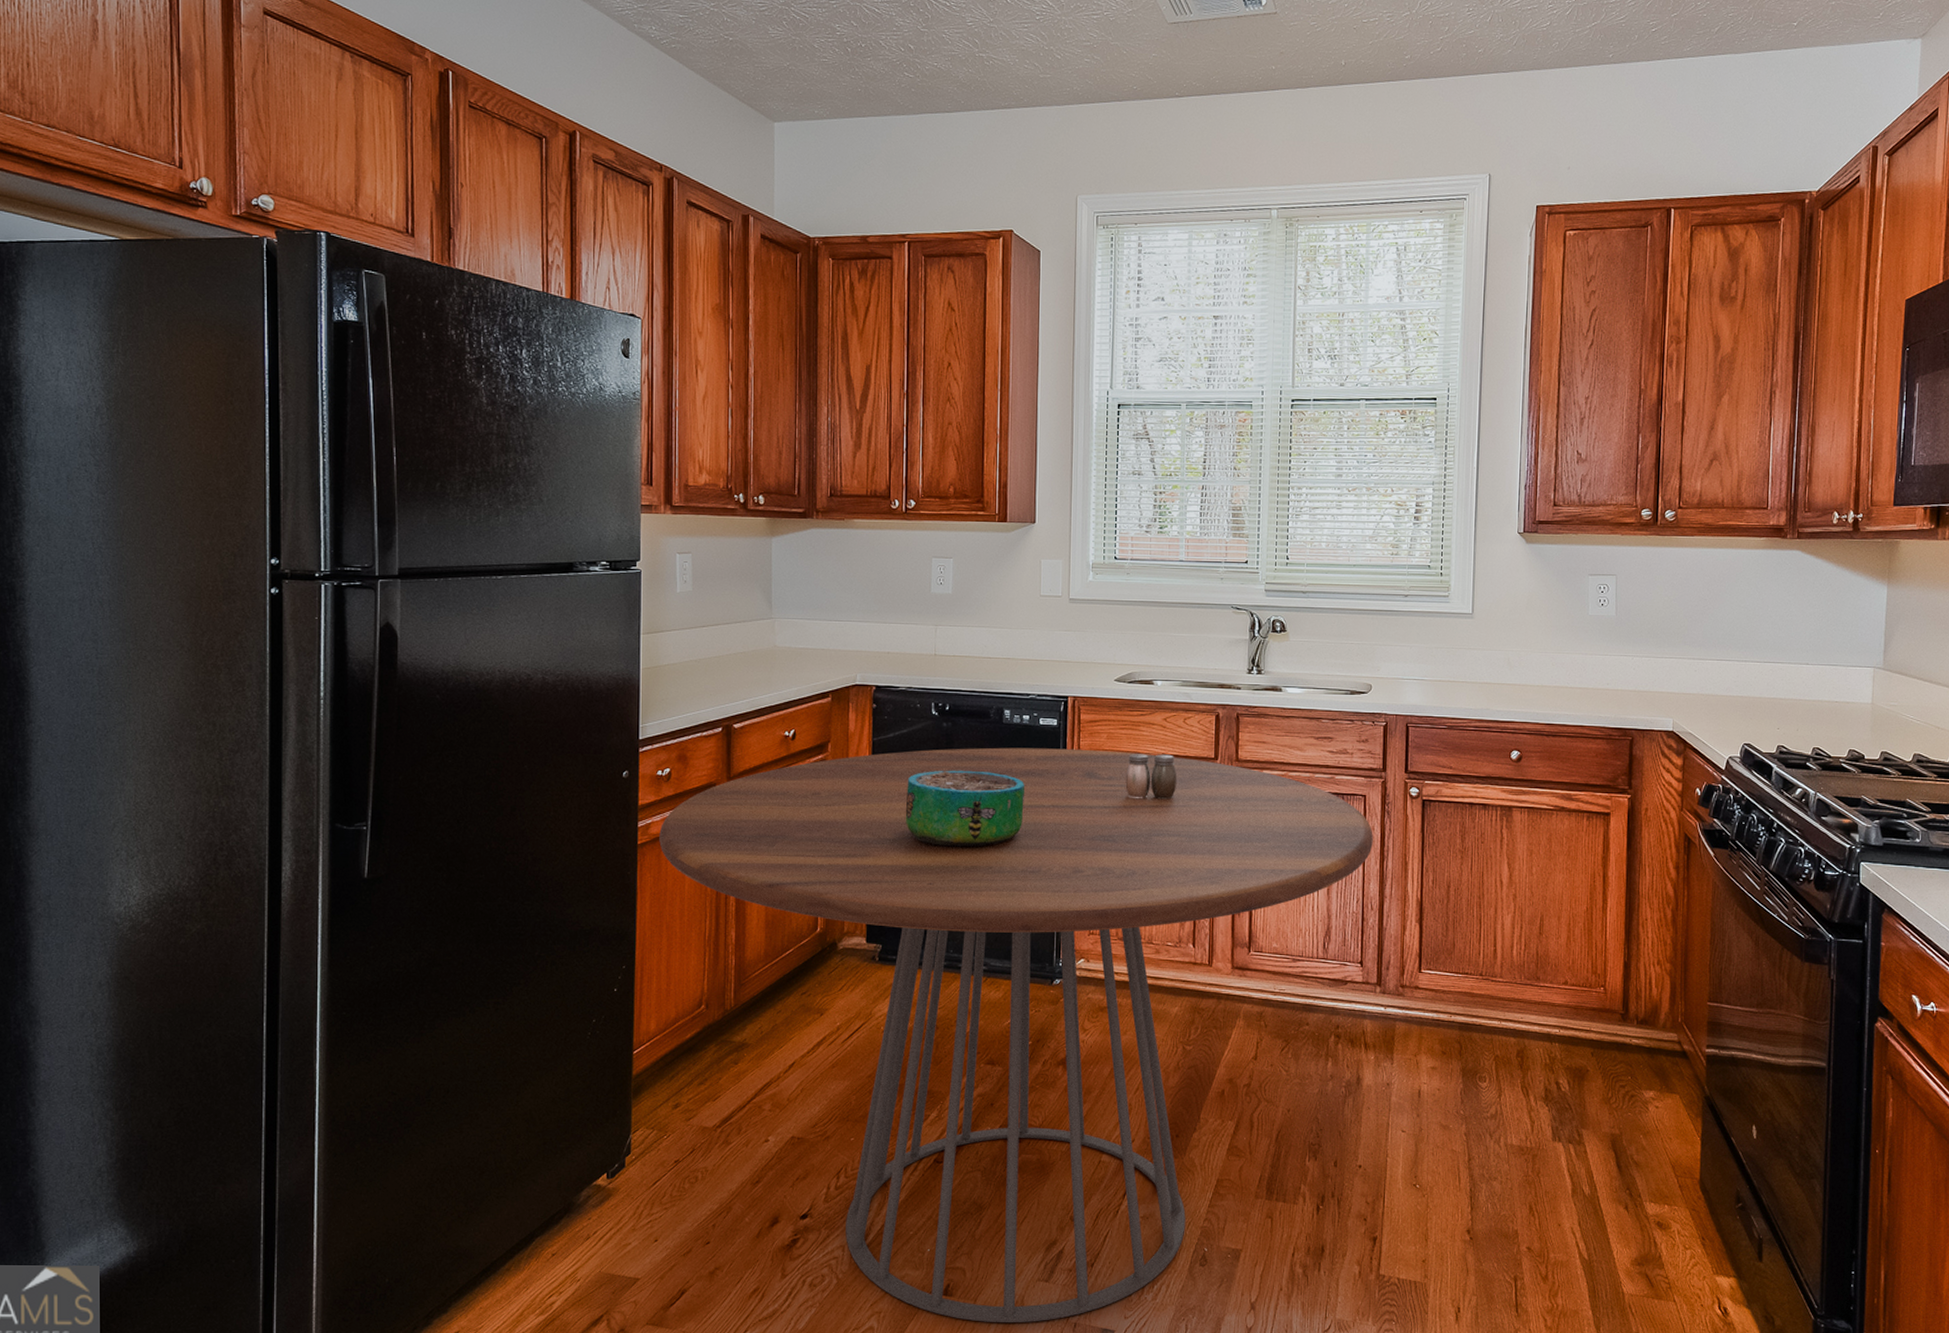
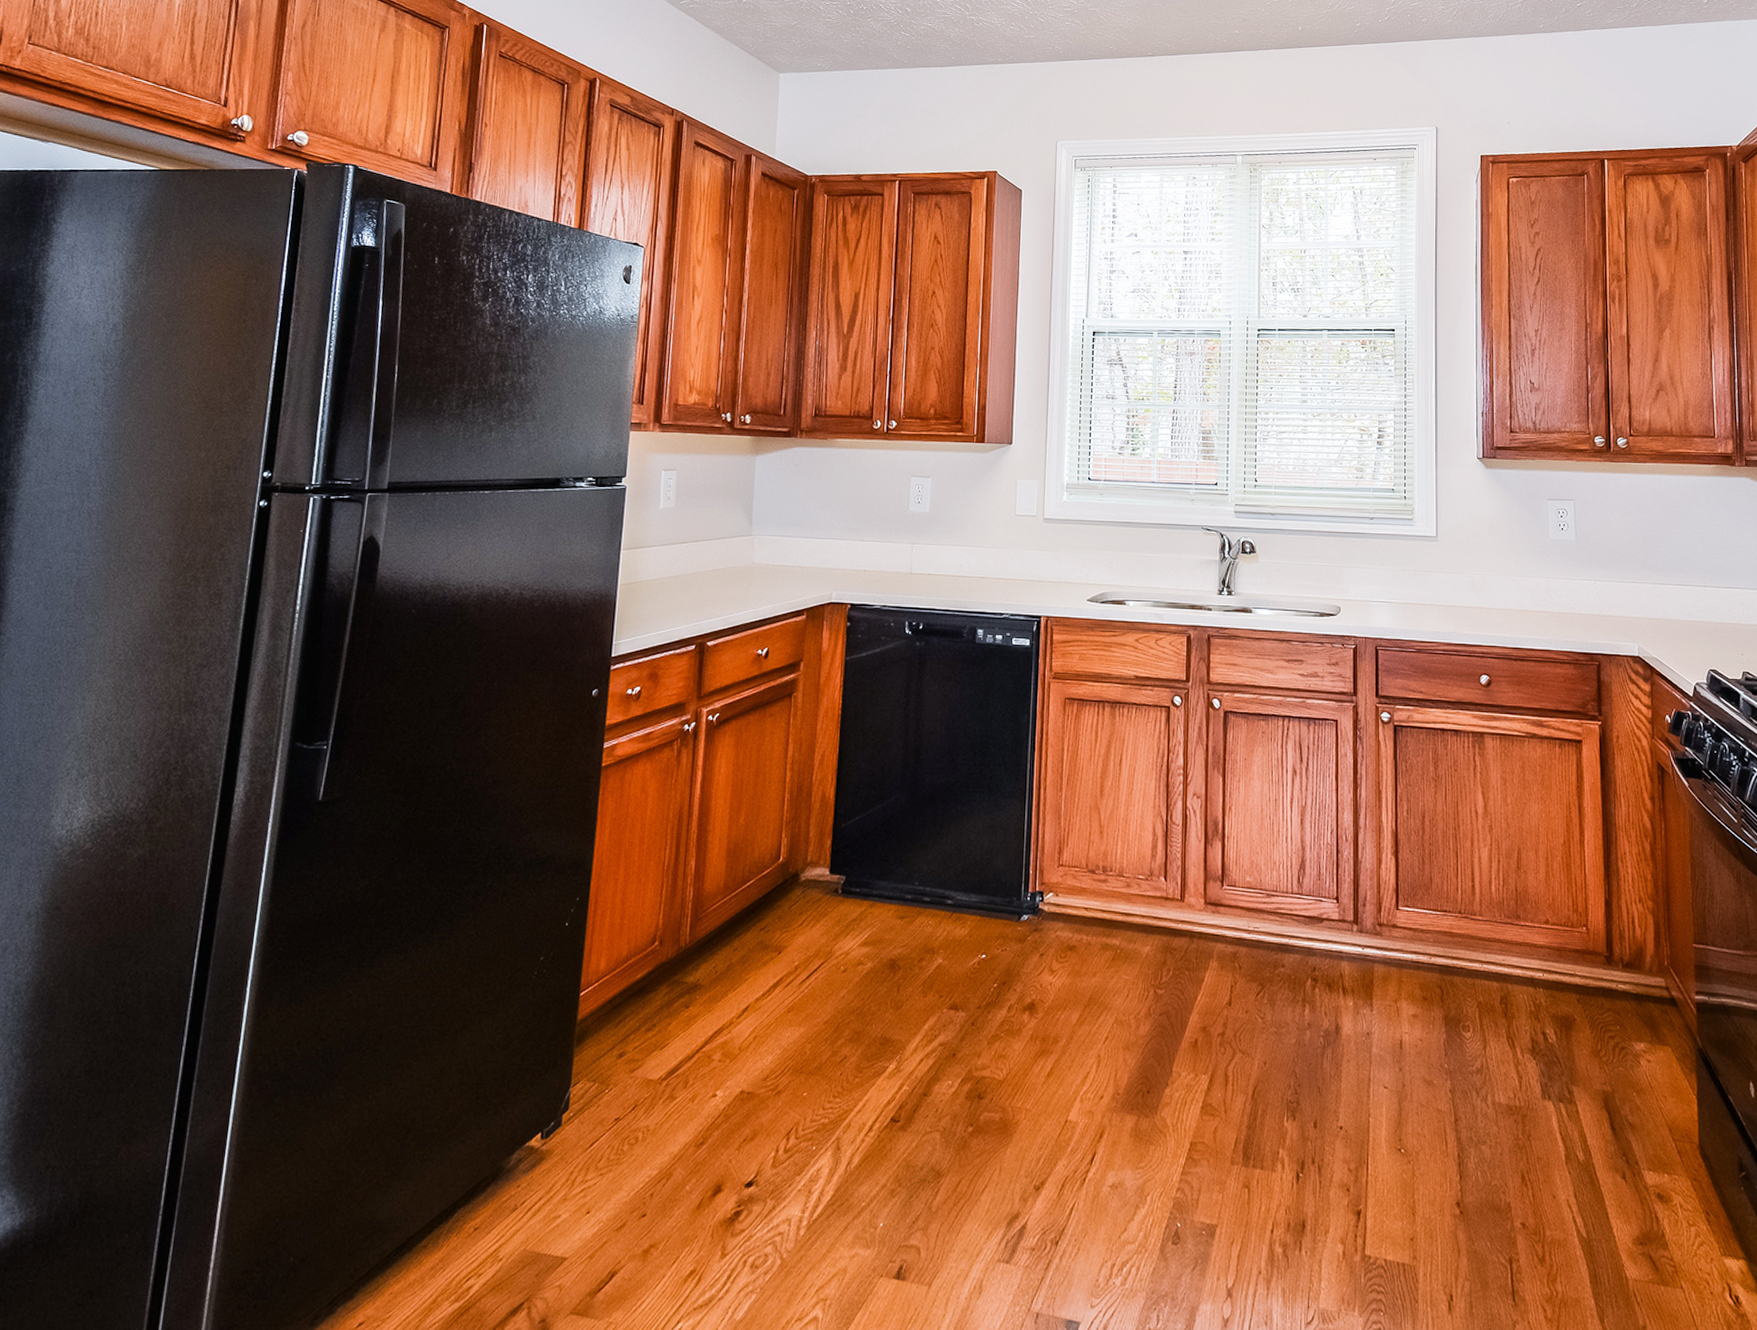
dining table: present [659,747,1373,1323] -> none [624,668,1346,1313]
decorative bowl: present [905,770,1025,847] -> none [874,691,997,772]
salt and pepper shaker: present [1125,754,1176,800] -> none [1097,675,1148,724]

